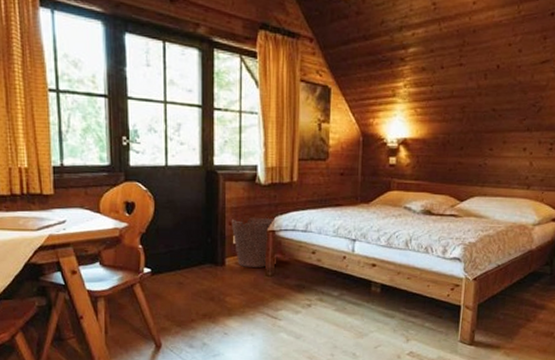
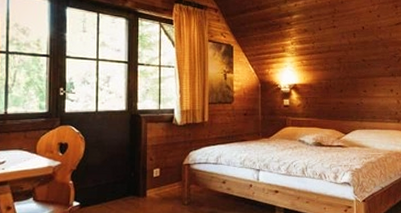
basket: present [231,218,276,267] -> none [151,154,190,197]

